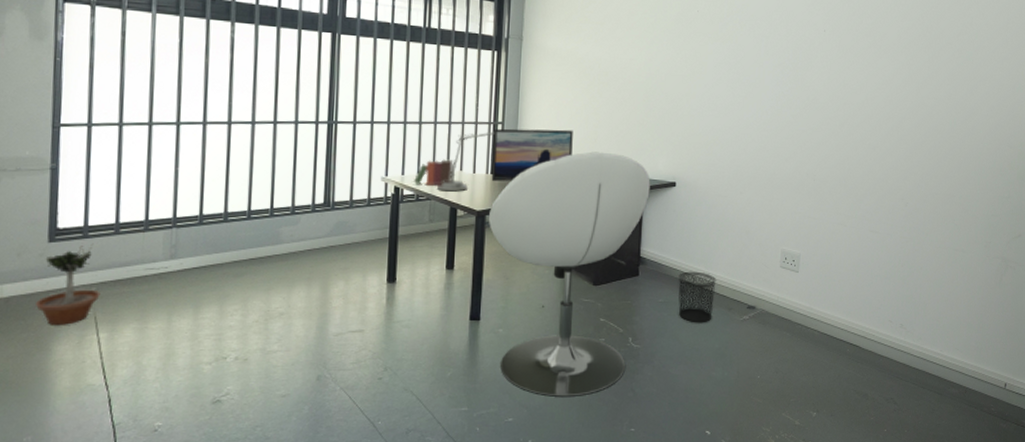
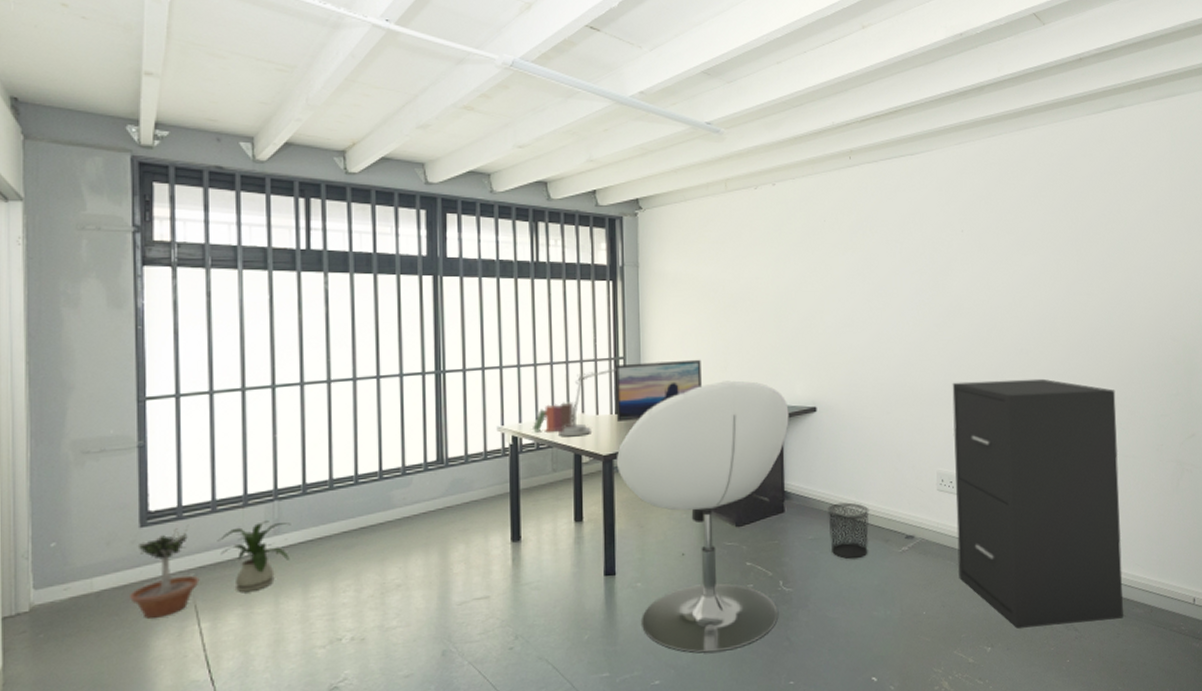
house plant: none [118,246,187,309] -> present [217,521,291,593]
filing cabinet: none [793,170,952,398] -> present [952,378,1123,629]

